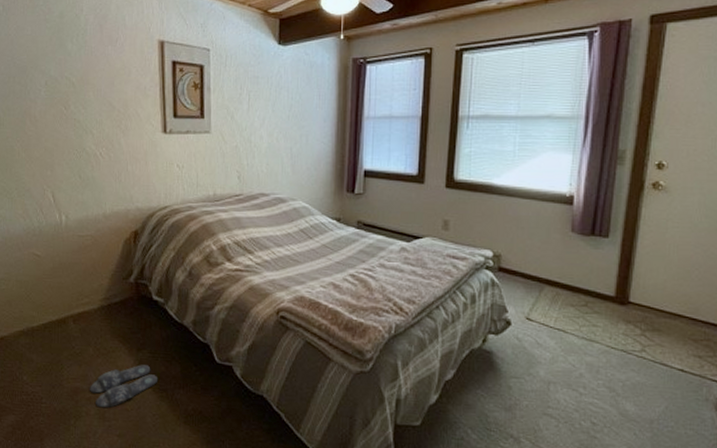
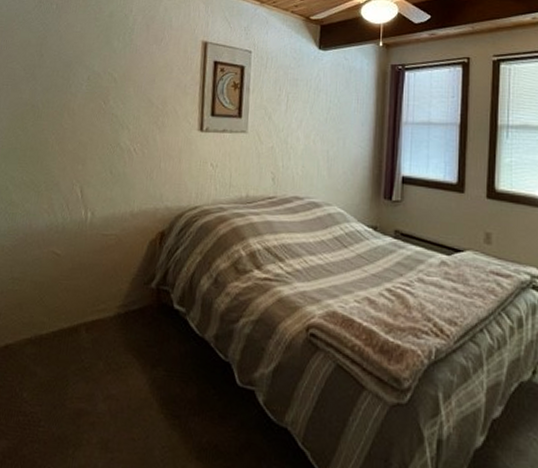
slippers: present [90,365,159,408] -> none [94,384,172,436]

